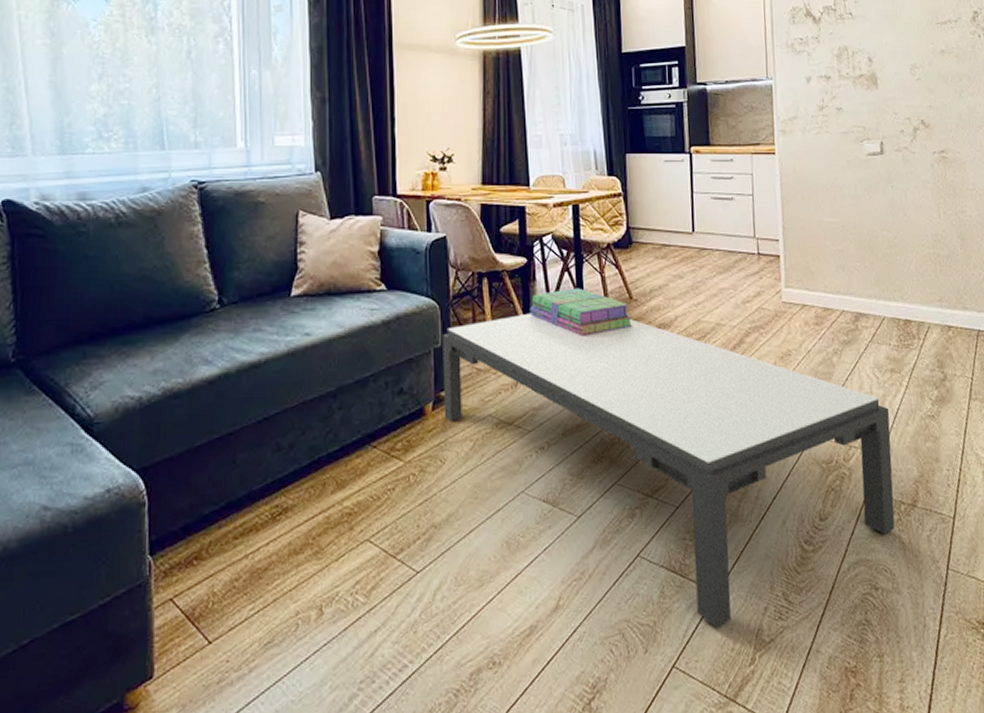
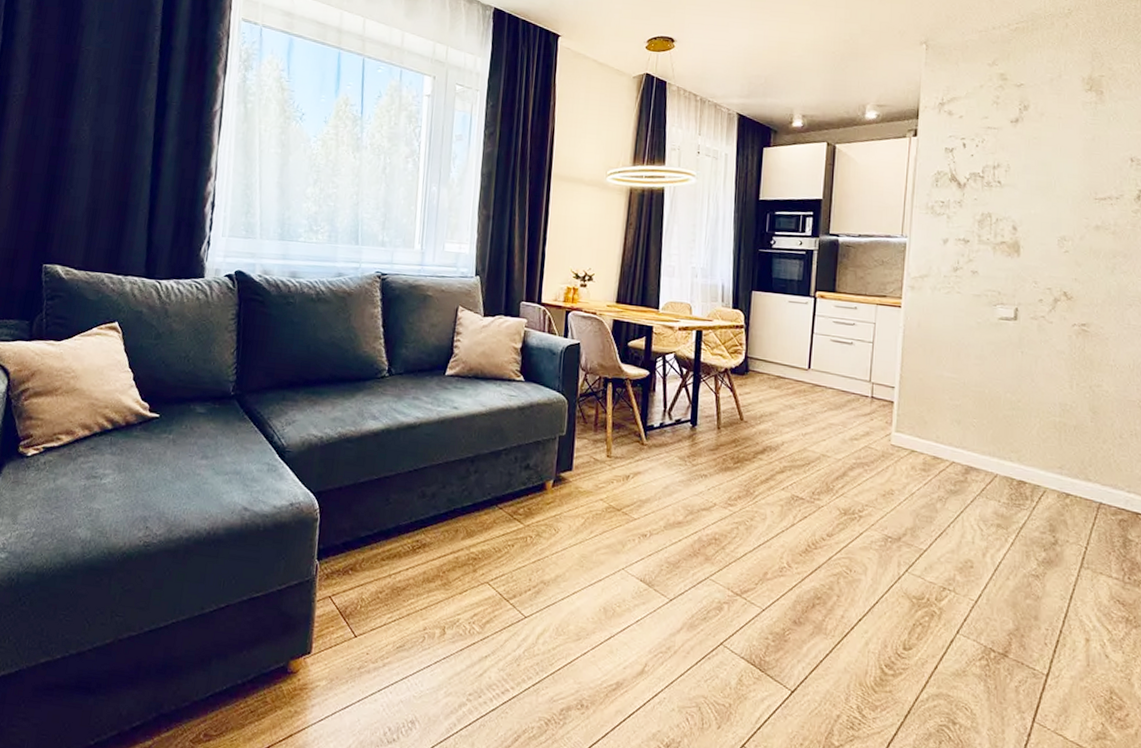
coffee table: present [442,312,895,628] -> none [562,418,990,723]
stack of books: present [530,288,633,336] -> none [647,402,741,447]

